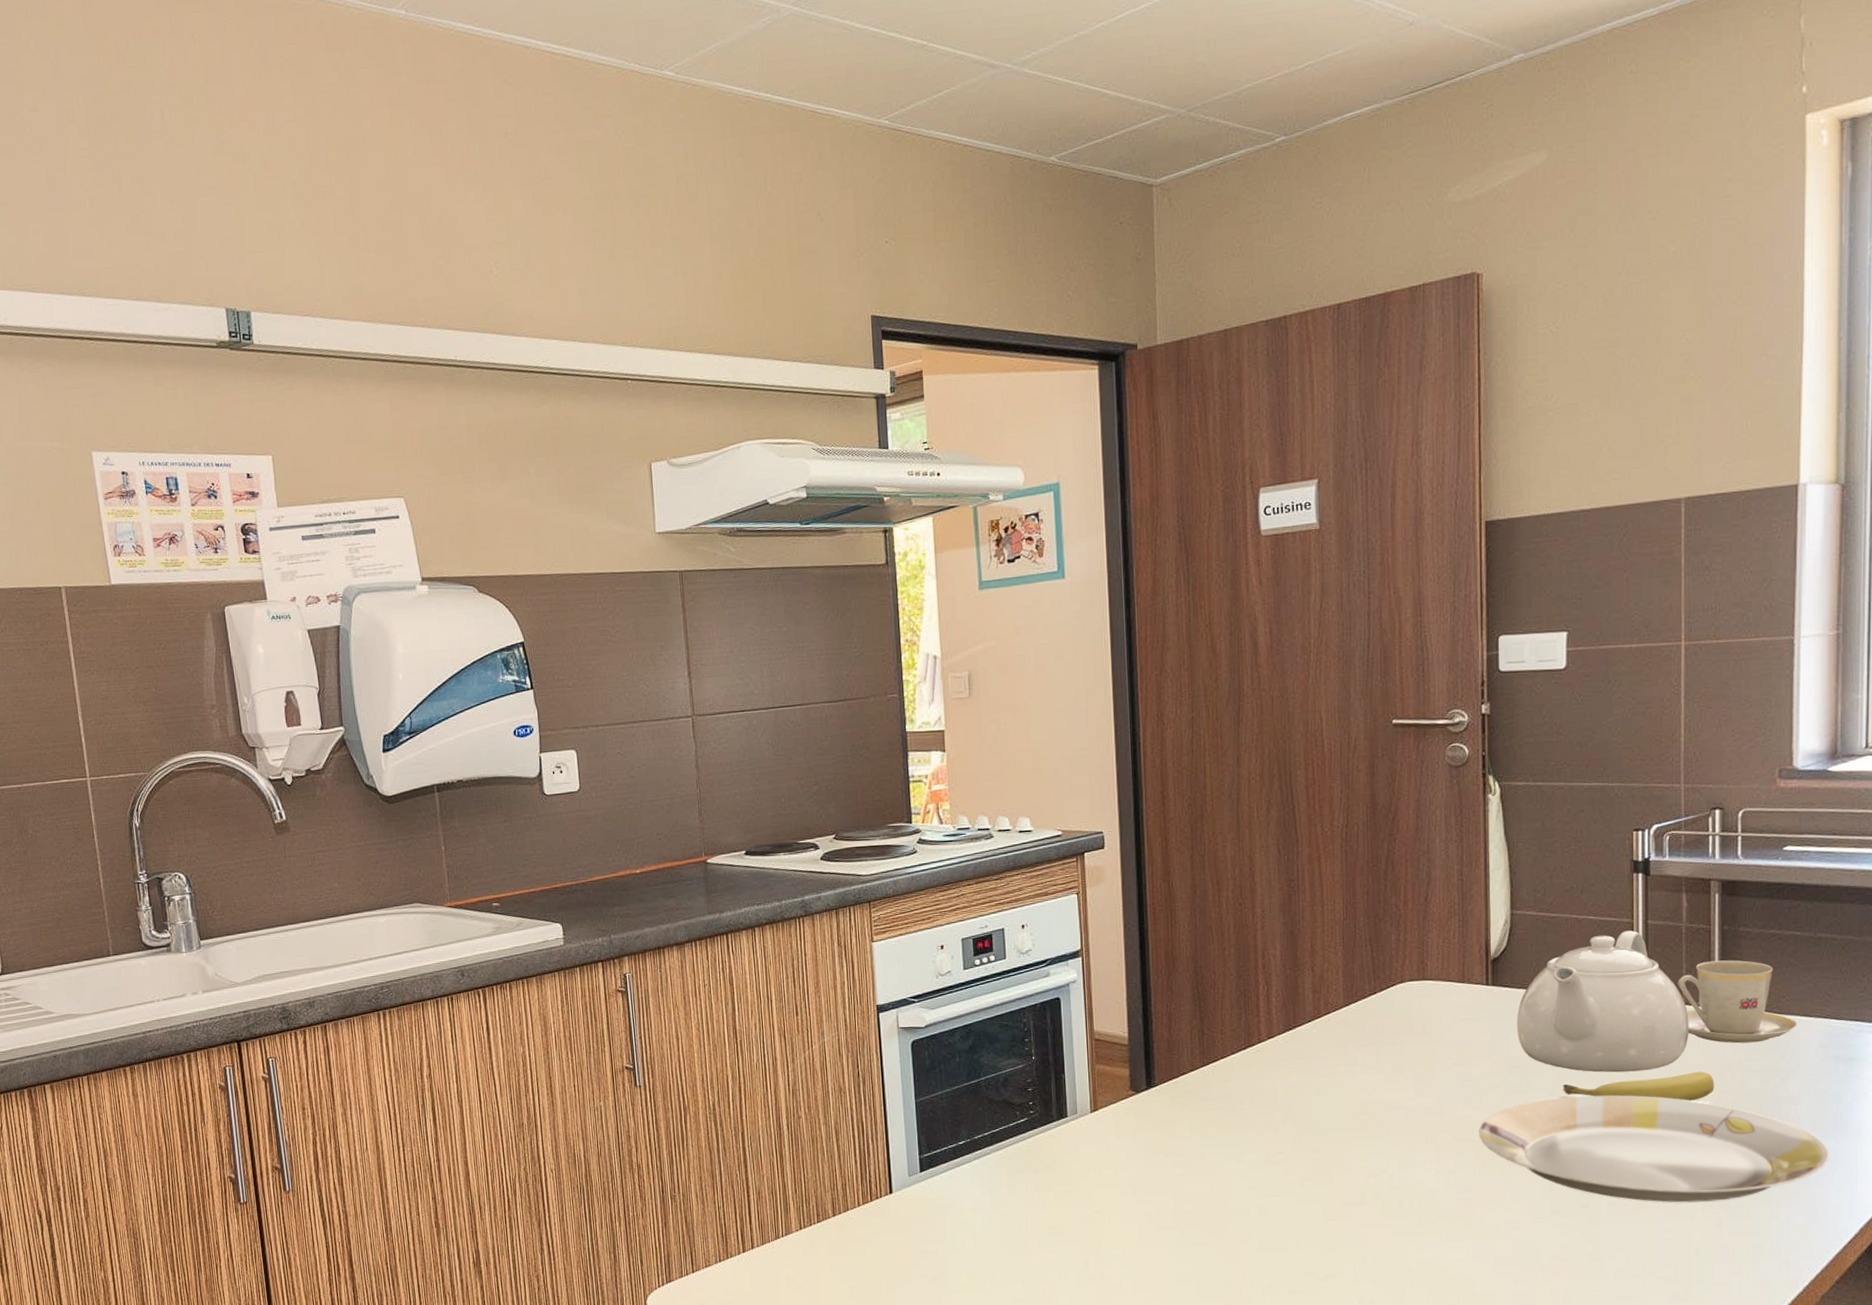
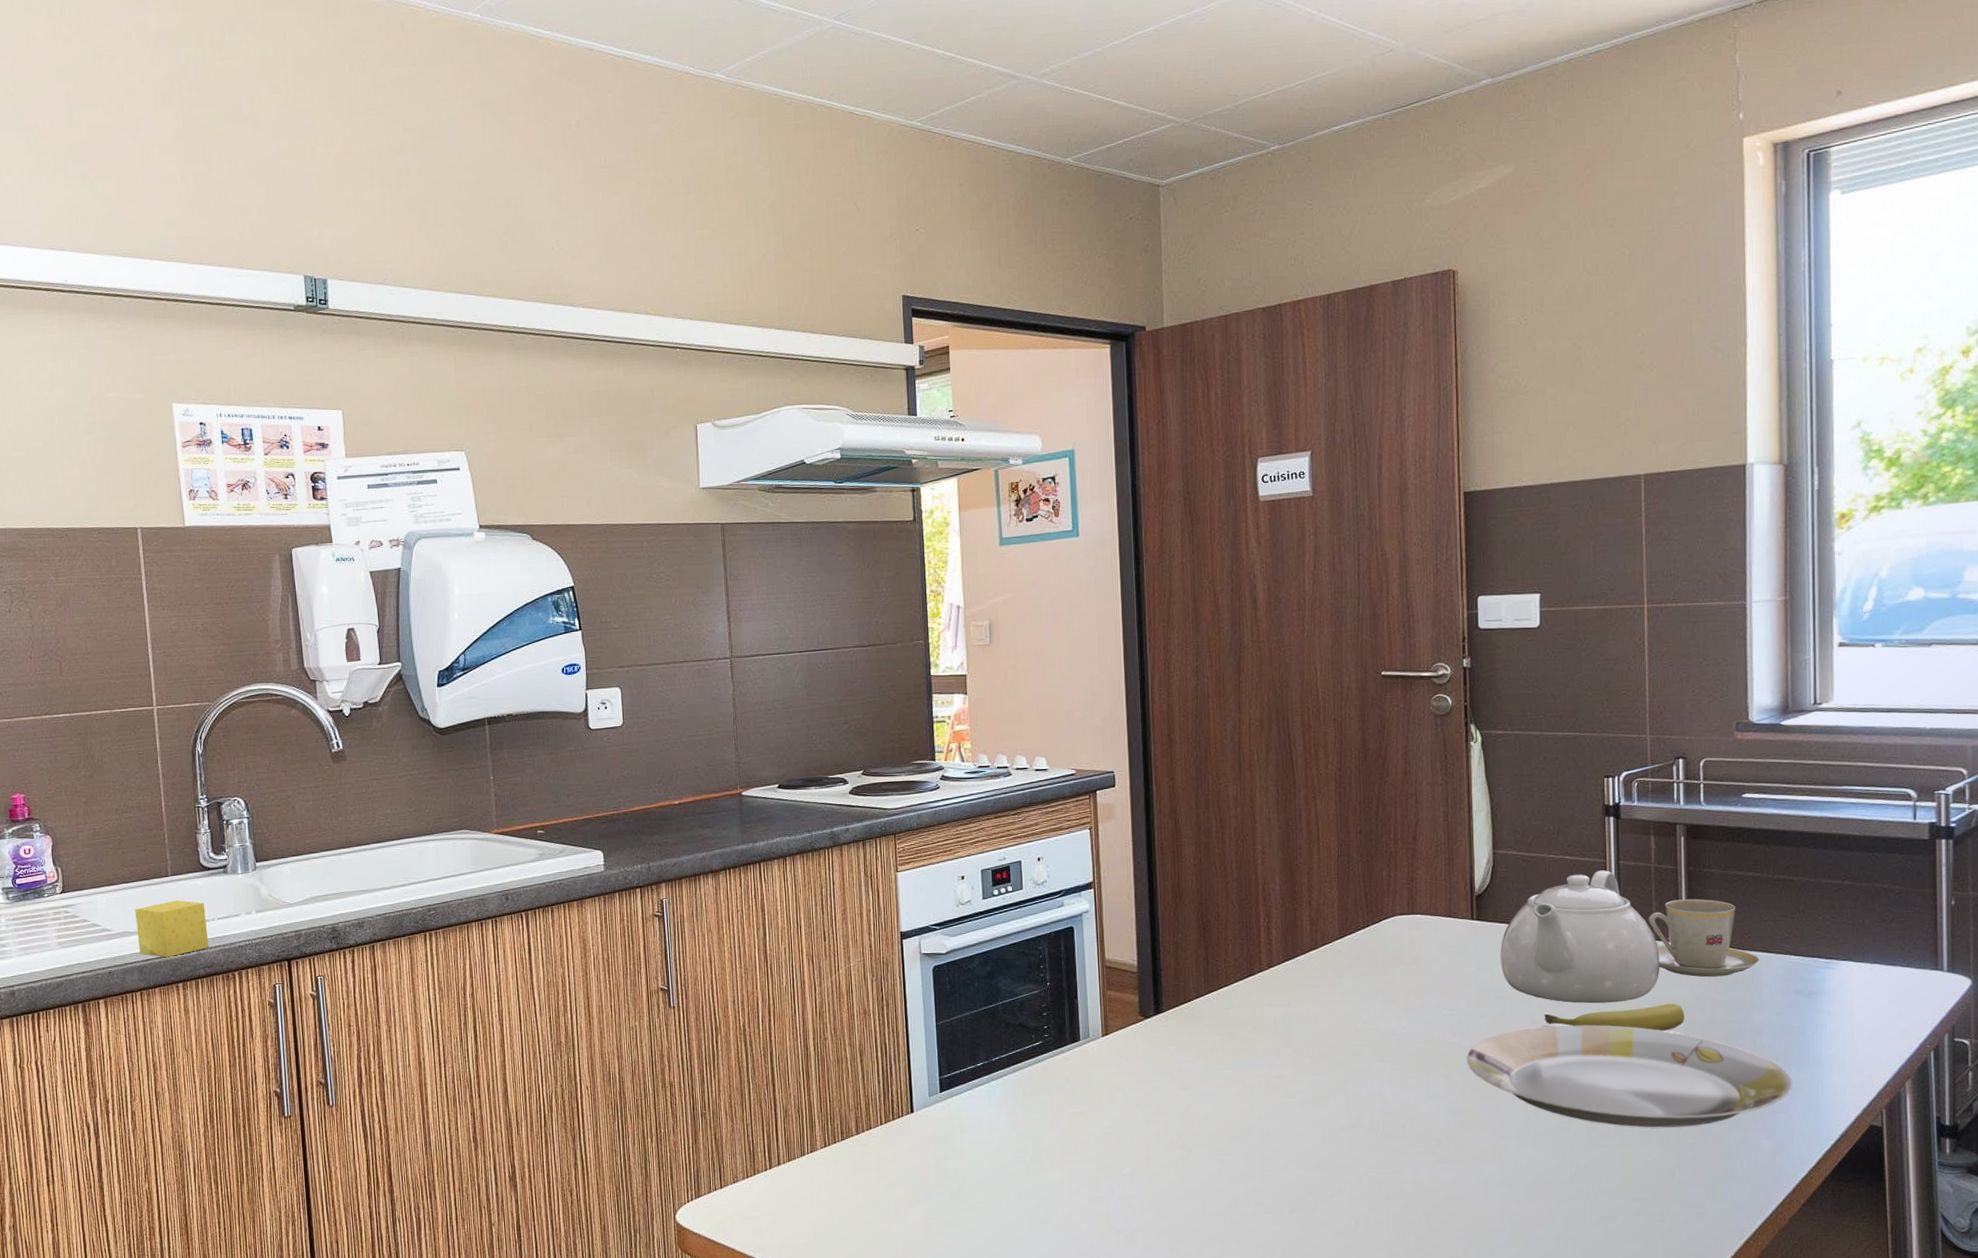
sponge: none [77,981,156,1041] -> present [135,900,209,958]

